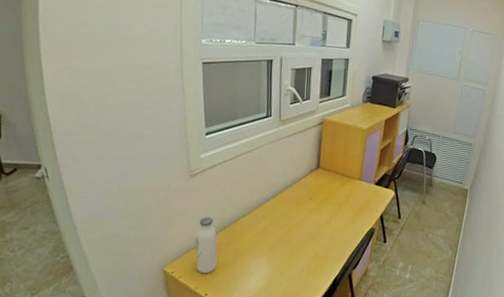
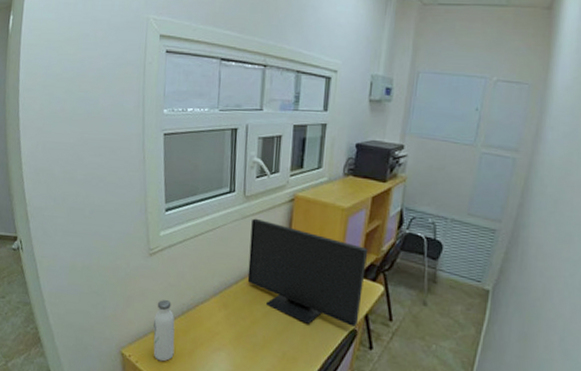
computer monitor: none [283,139,383,227] -> present [247,218,369,327]

